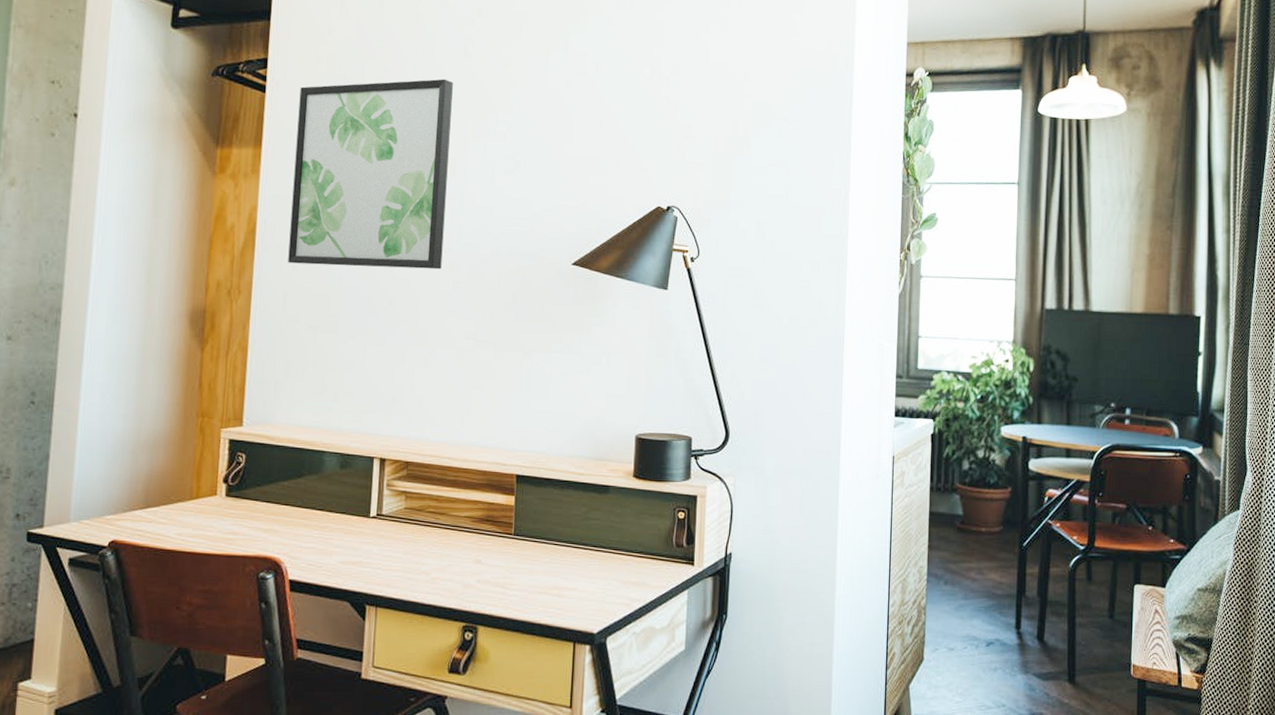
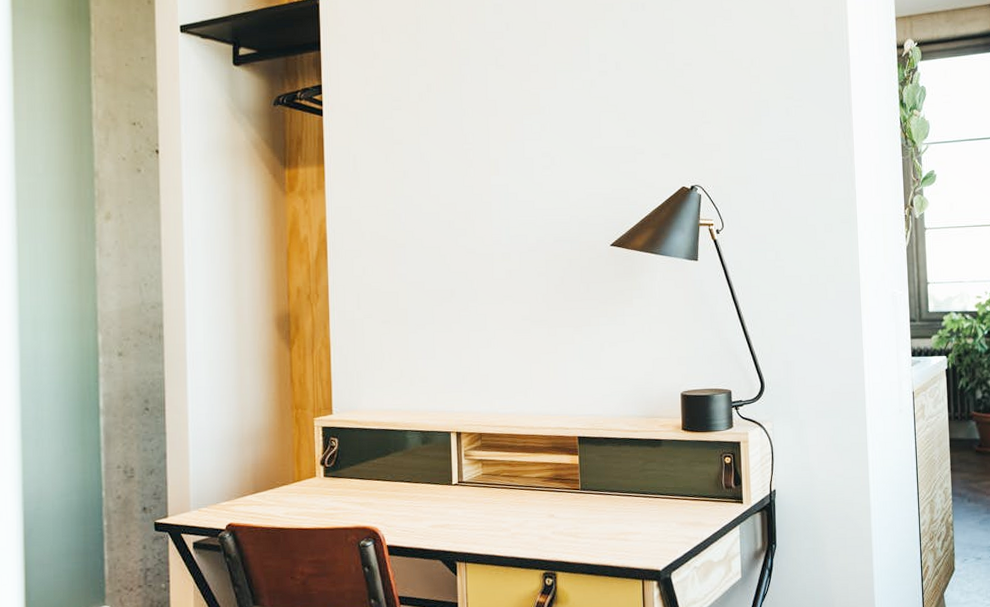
wall art: present [288,79,453,270] -> none [353,89,494,267]

